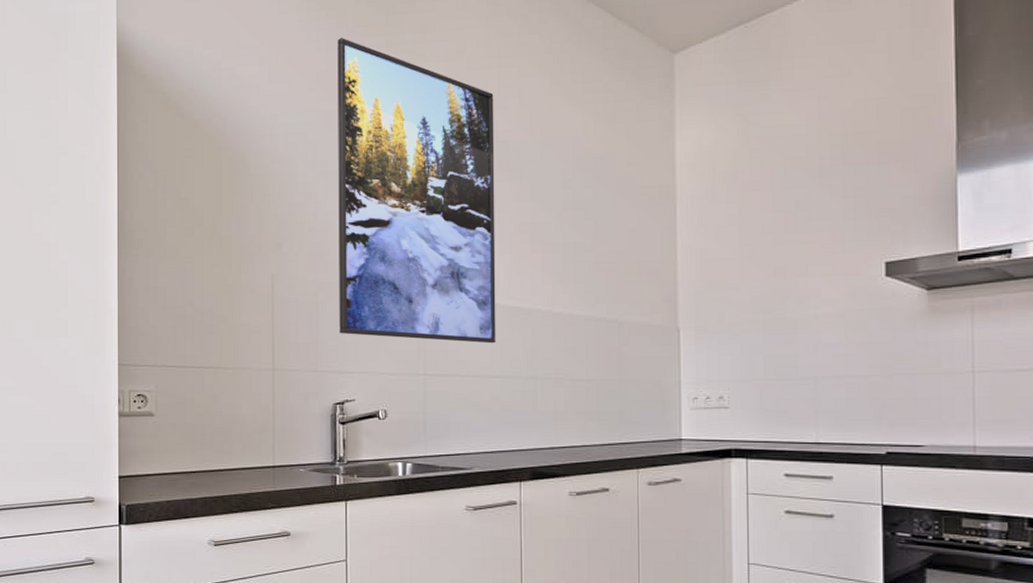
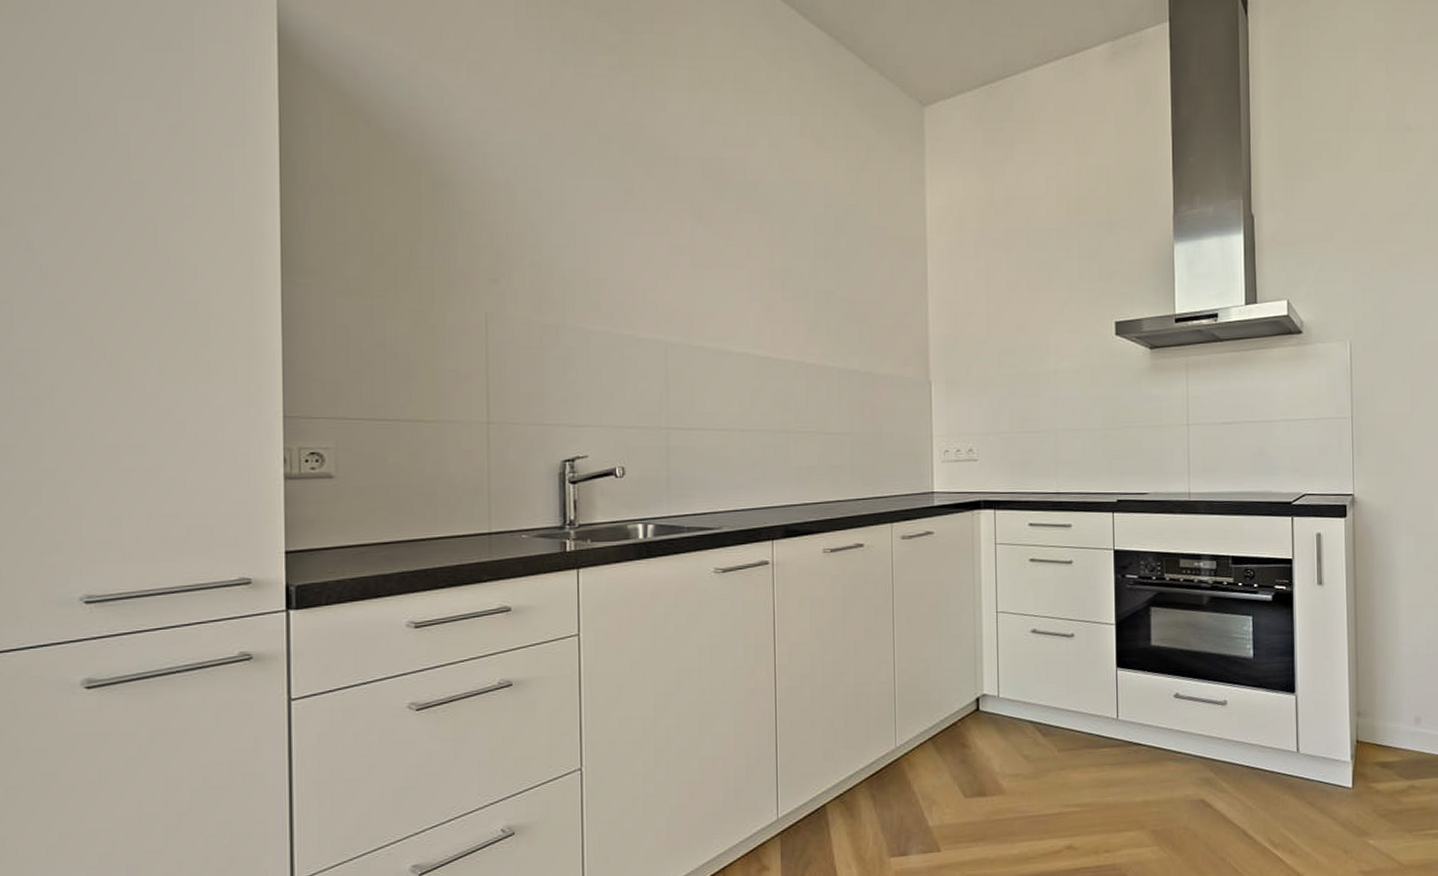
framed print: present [337,37,496,344] -> none [563,51,746,395]

